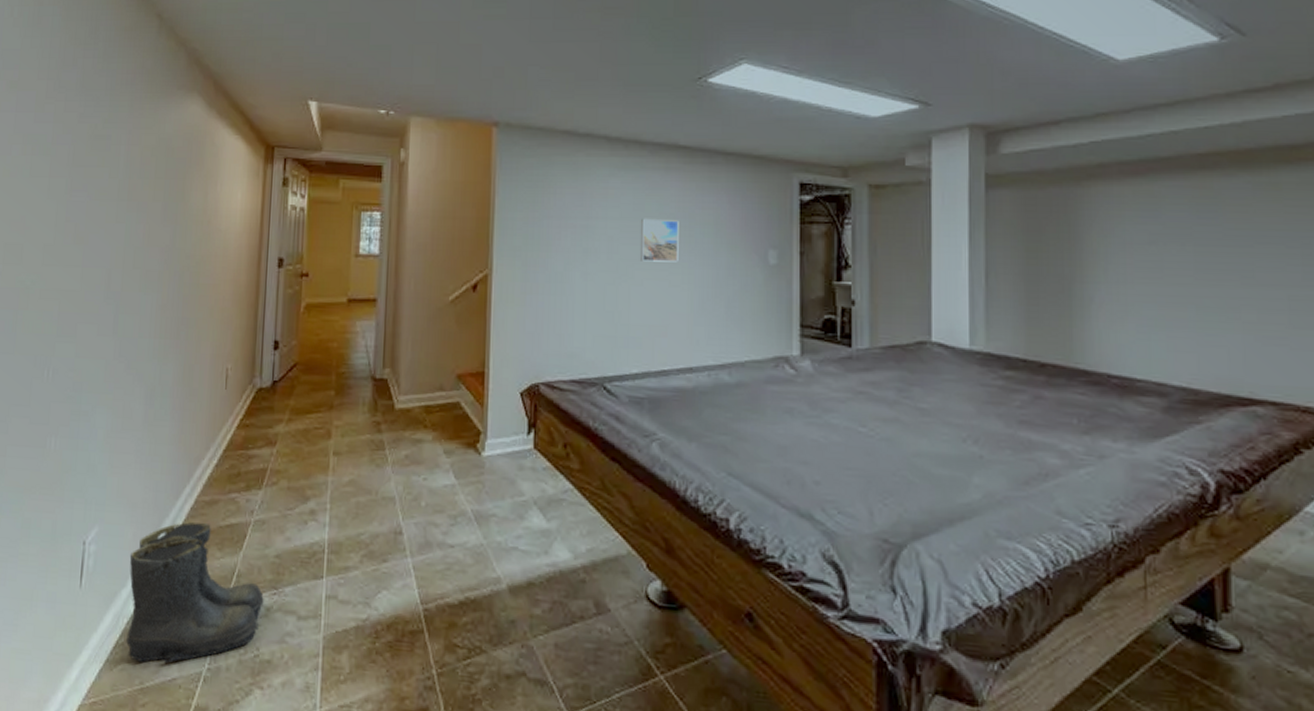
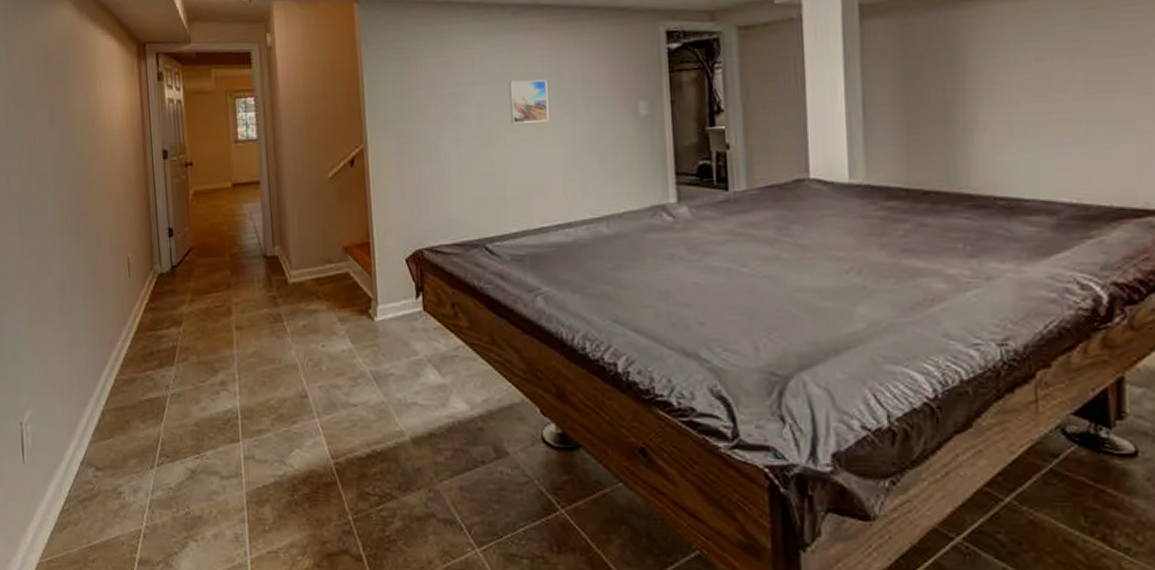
boots: present [126,522,264,663] -> none [63,398,189,524]

